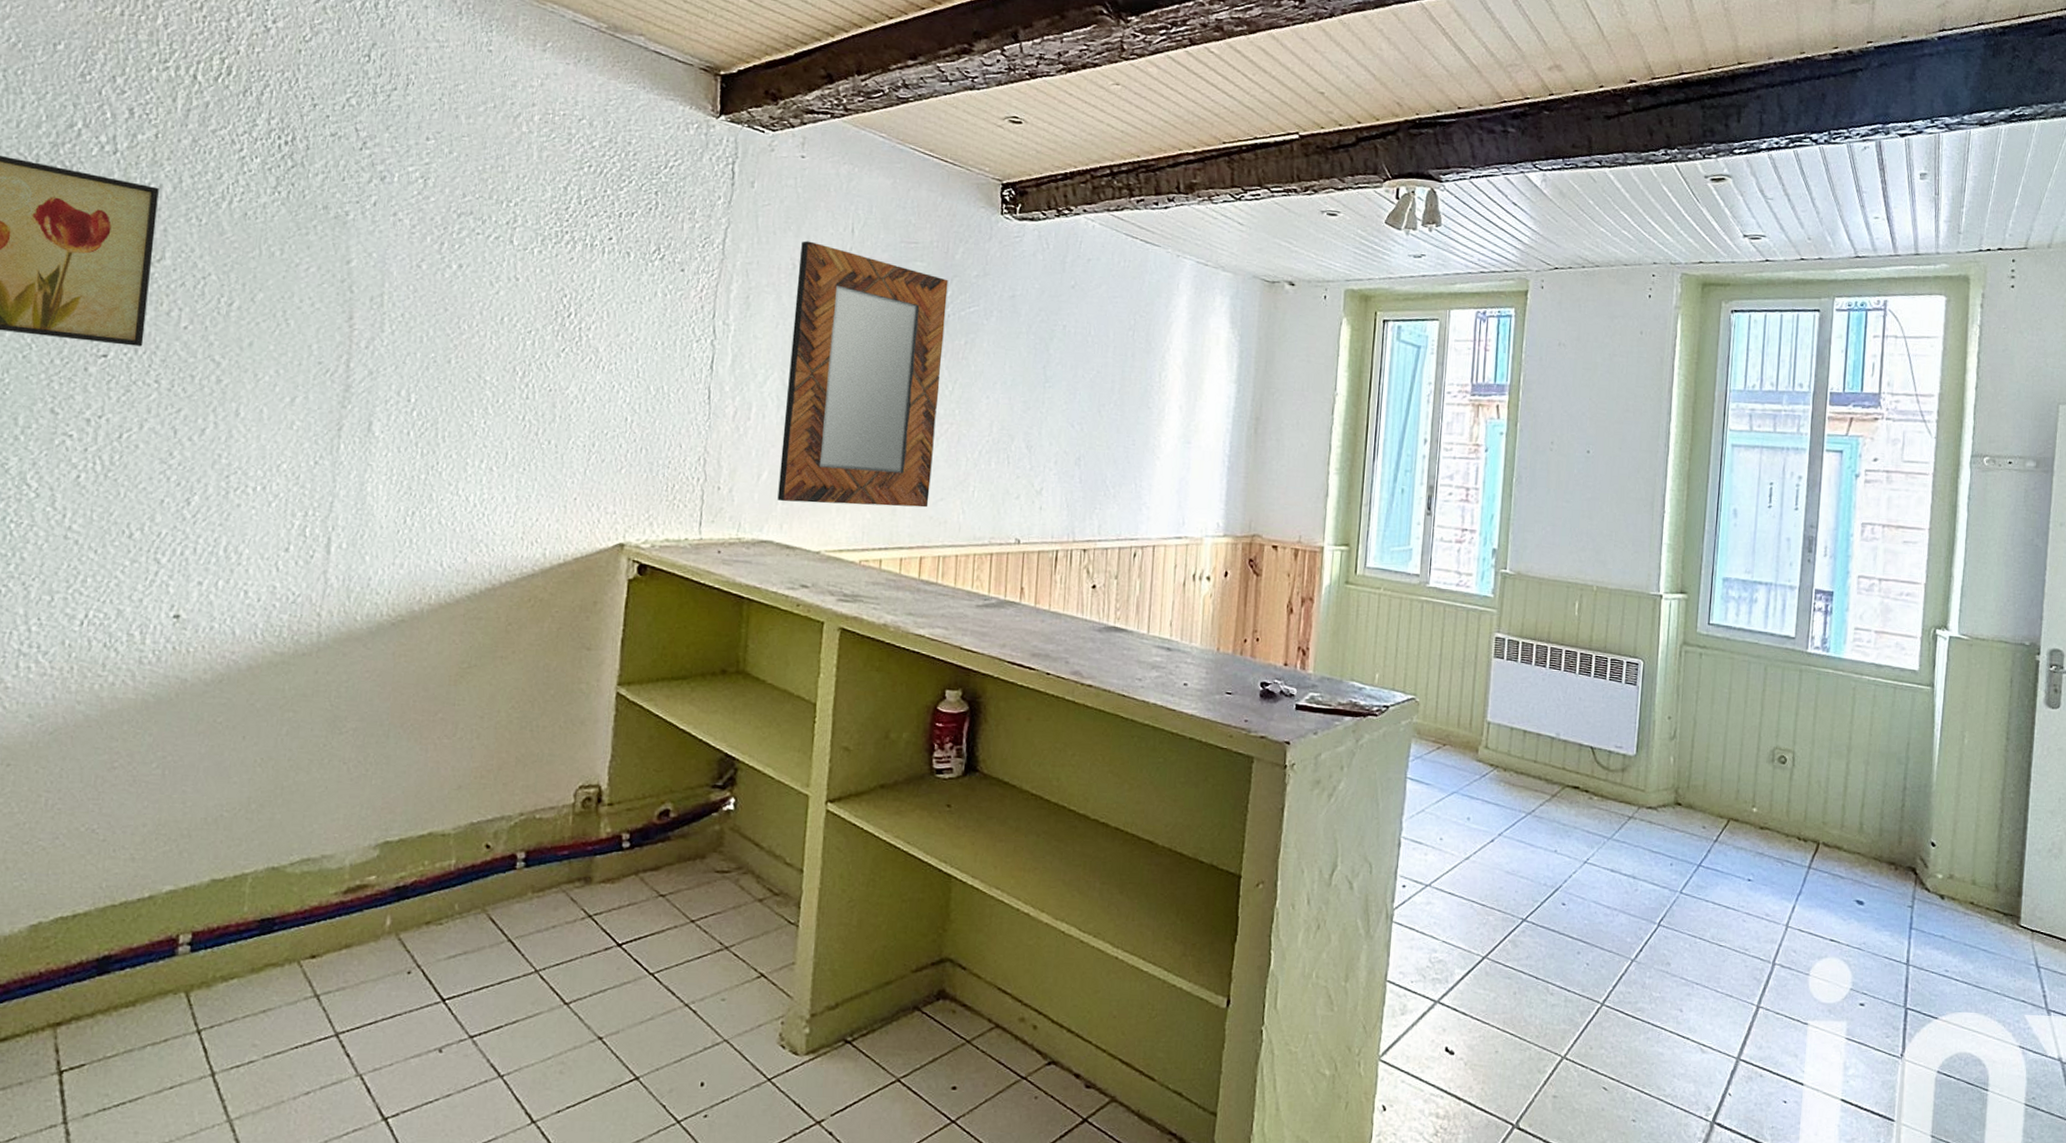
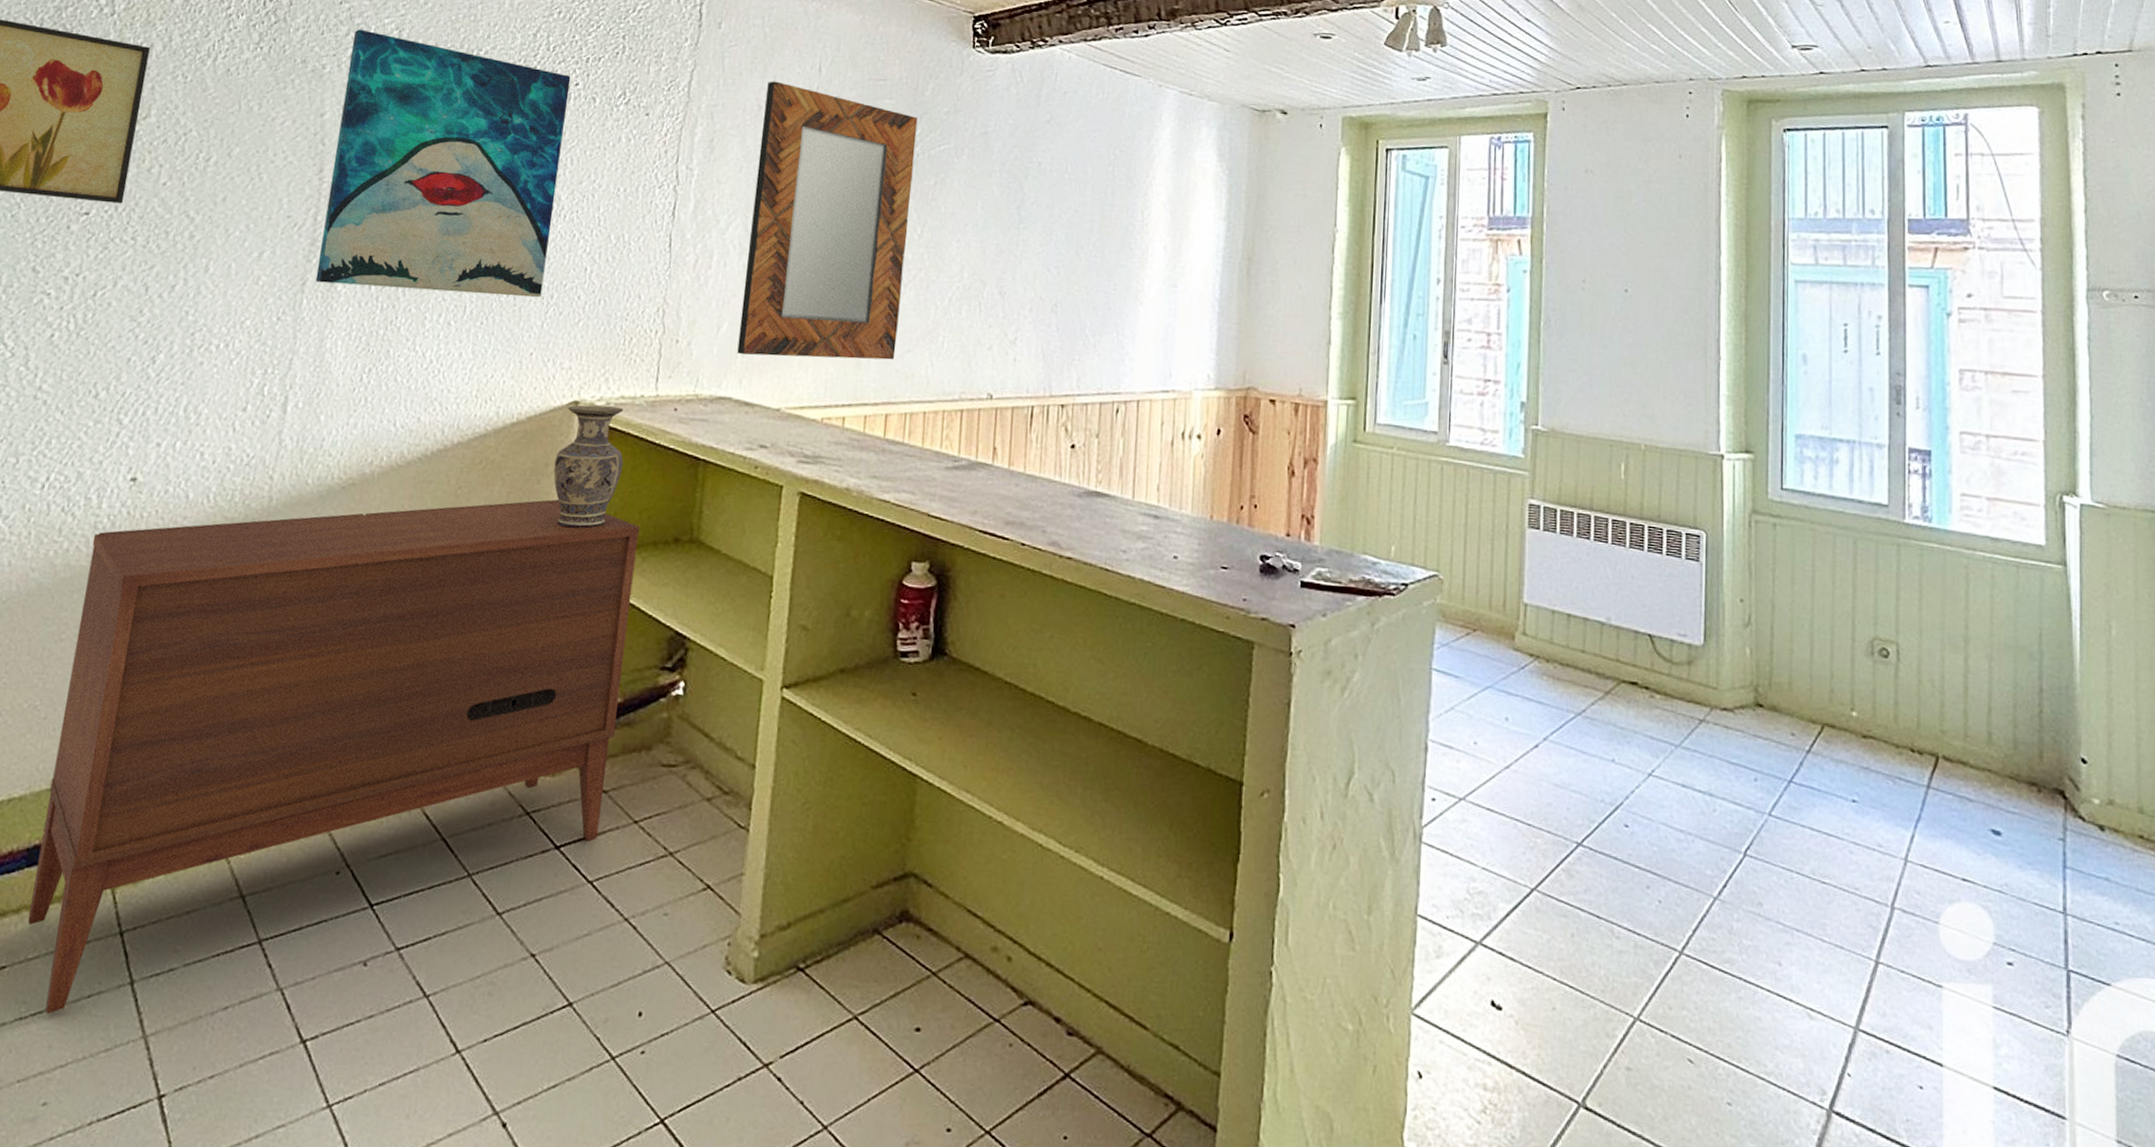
dresser: none [103,634,688,1104] -> present [27,499,640,1014]
wall art: none [352,176,604,446] -> present [315,29,571,298]
vase: none [602,547,670,661] -> present [553,405,624,529]

